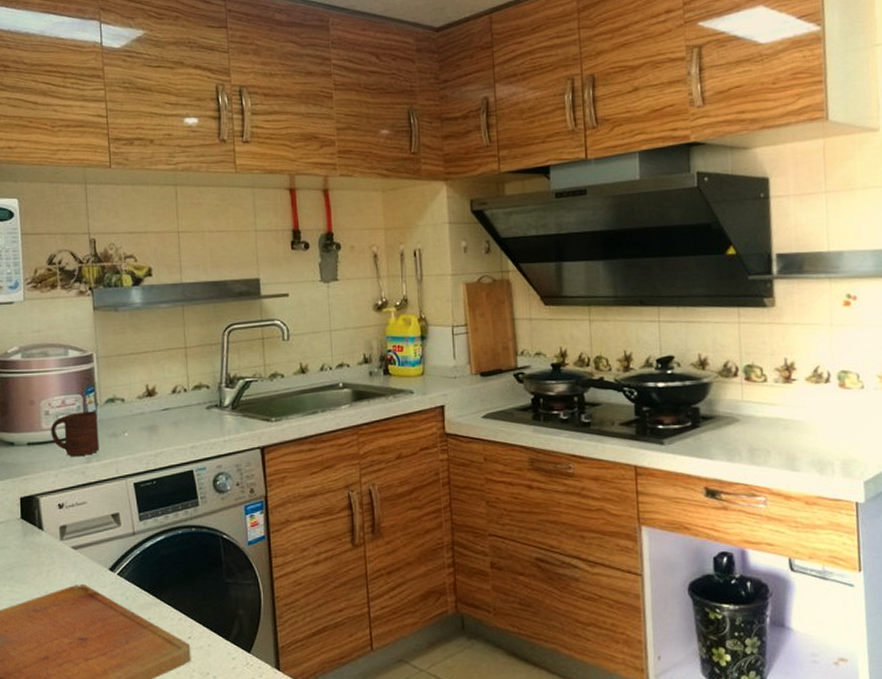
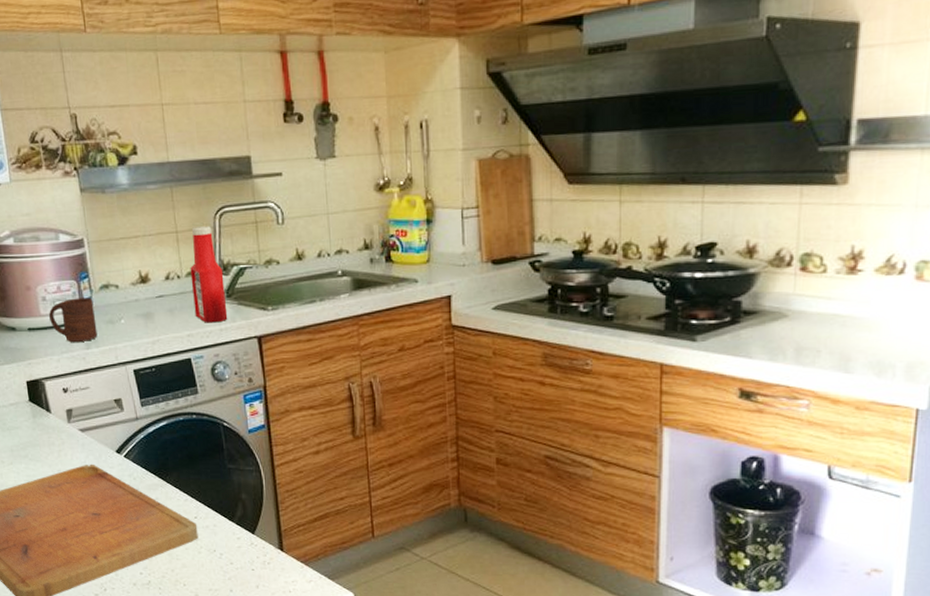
ketchup bottle: none [197,342,232,435] -> present [190,226,228,323]

